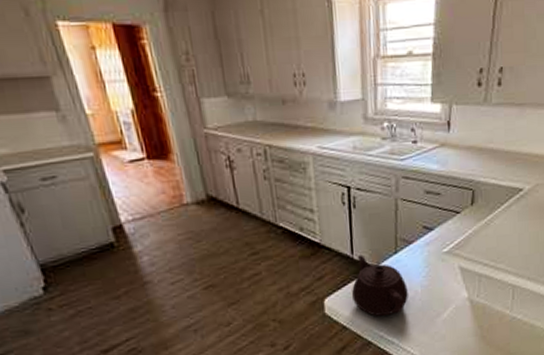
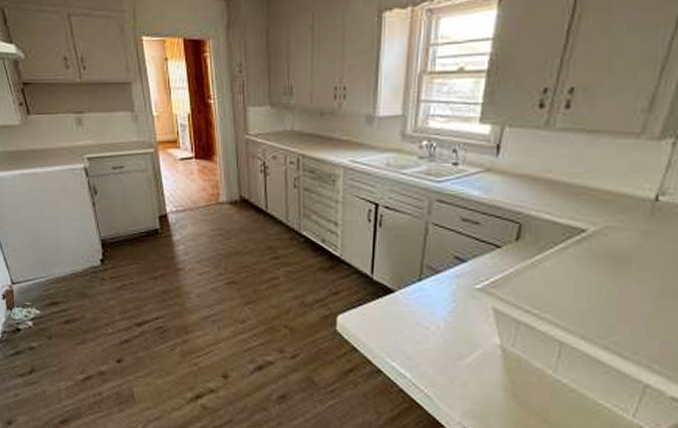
teapot: present [352,254,408,317] -> none [367,276,429,347]

